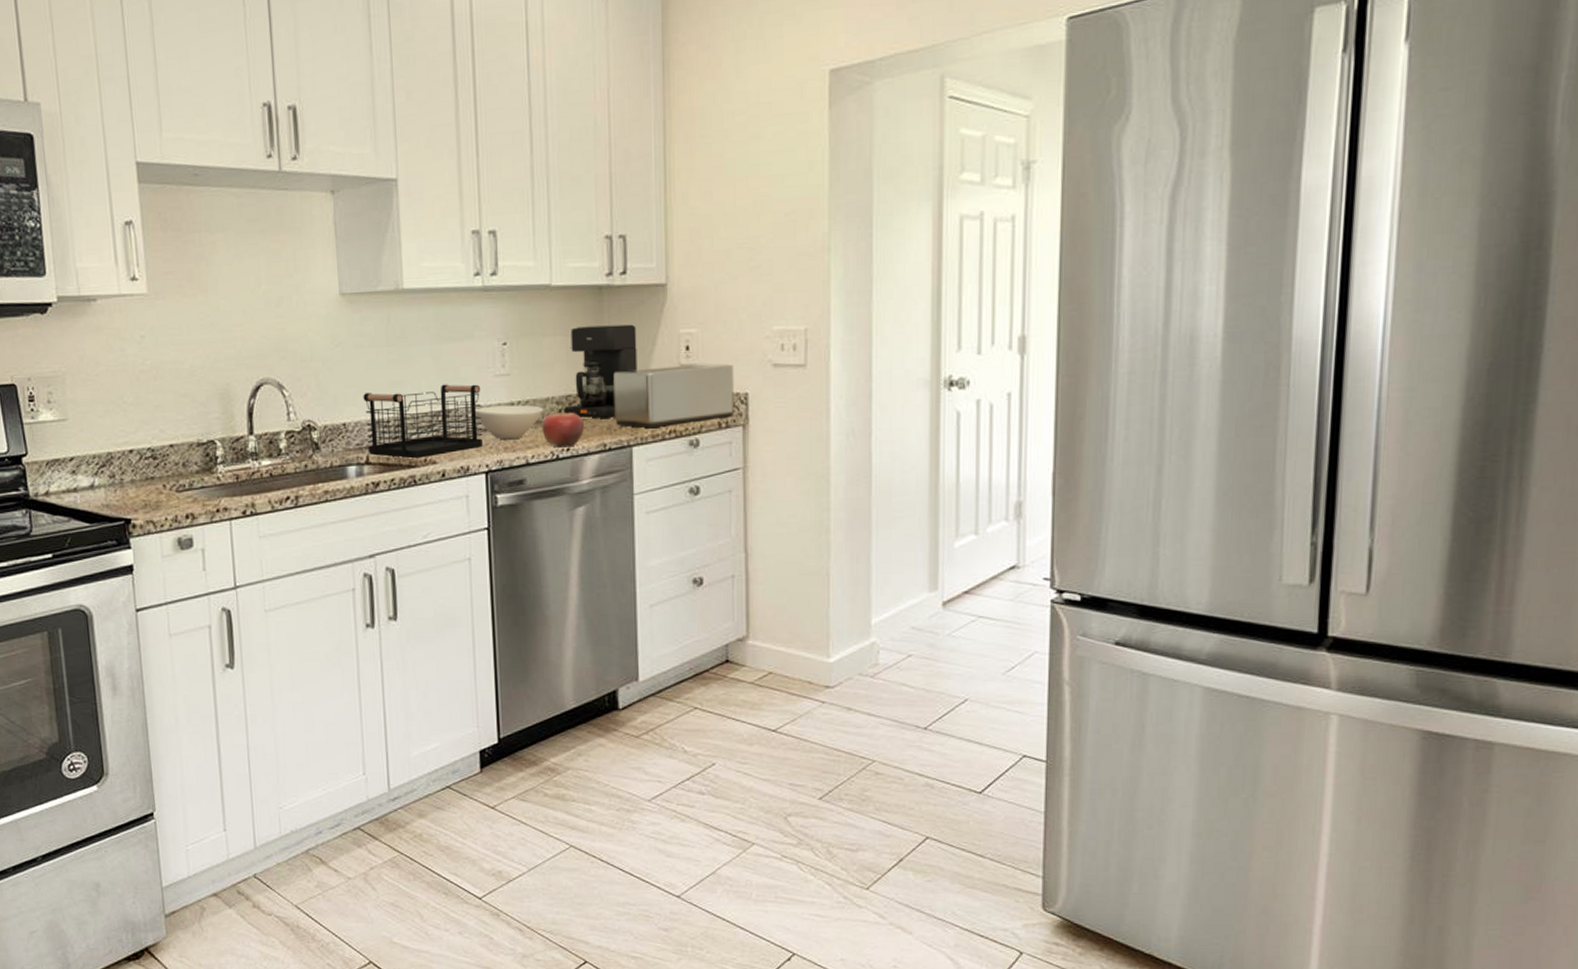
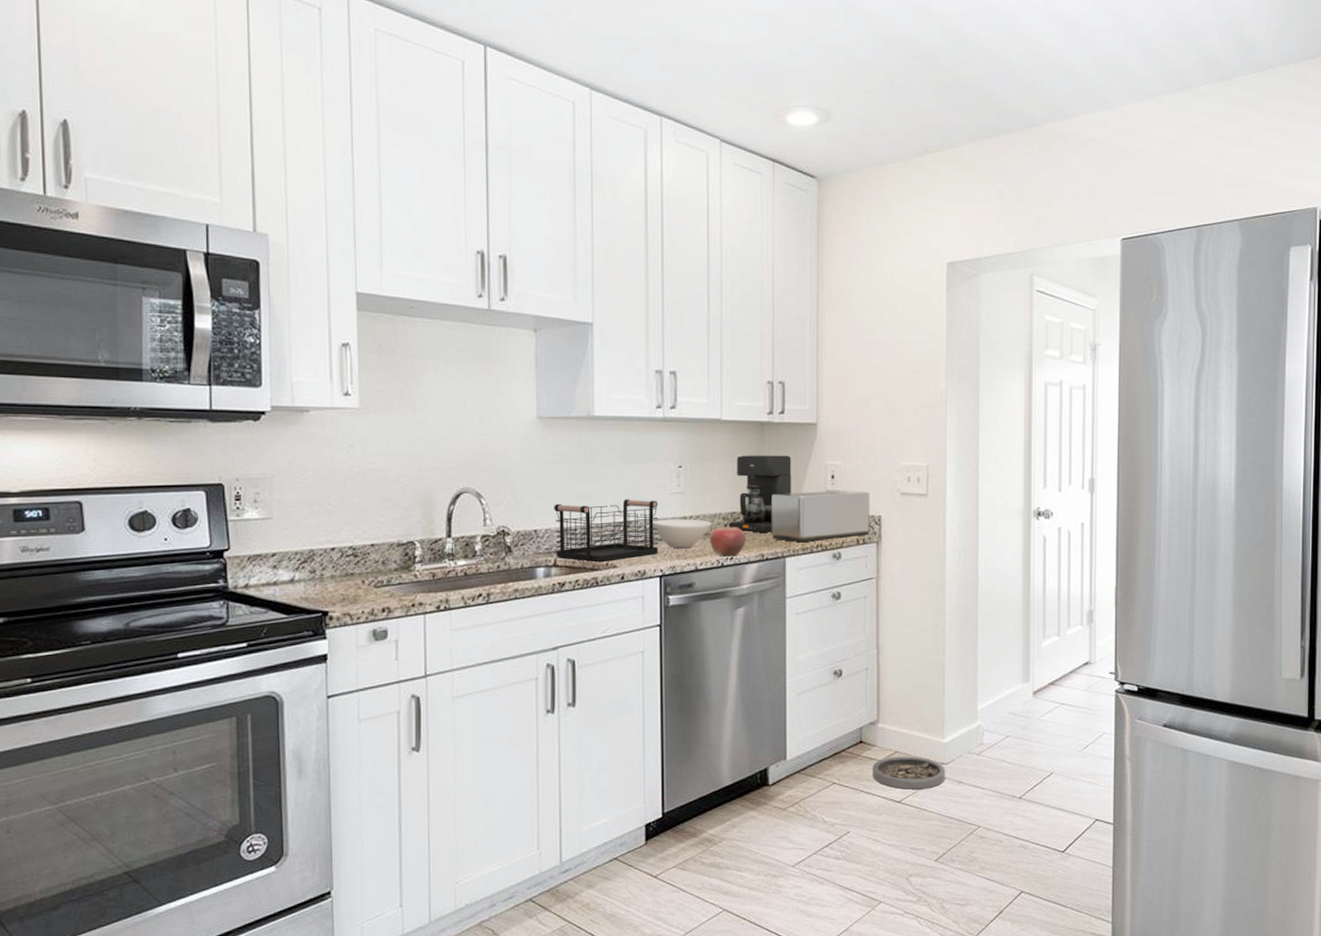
pet bowl: none [742,678,831,717] -> present [873,756,945,790]

